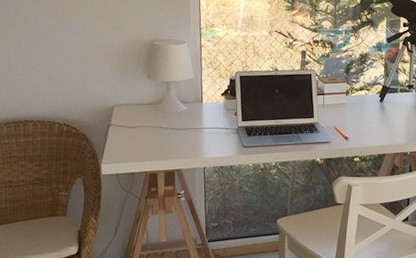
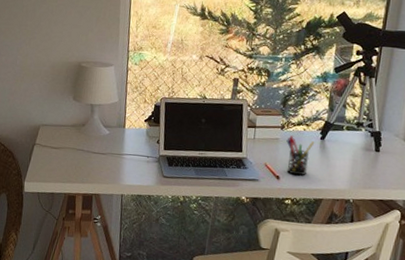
pen holder: none [351,100,375,135] -> present [286,135,315,176]

